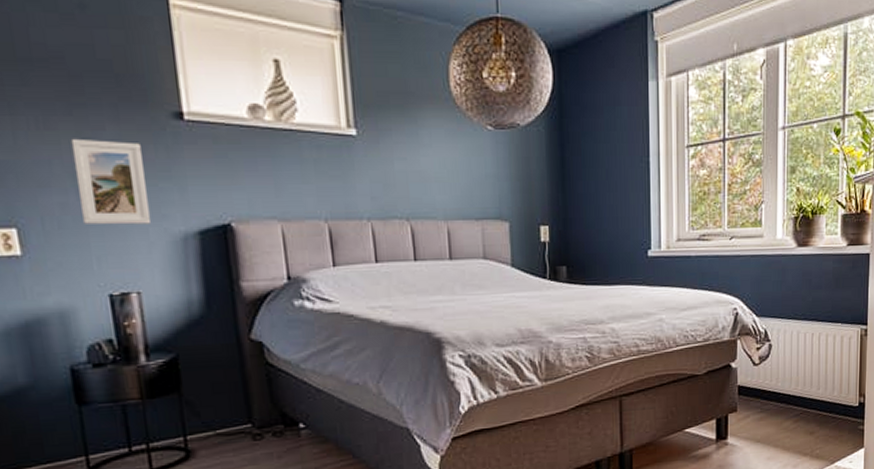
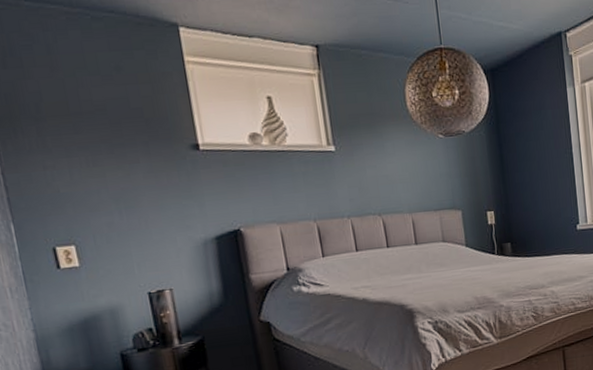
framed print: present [70,138,152,225] -> none [113,171,179,238]

